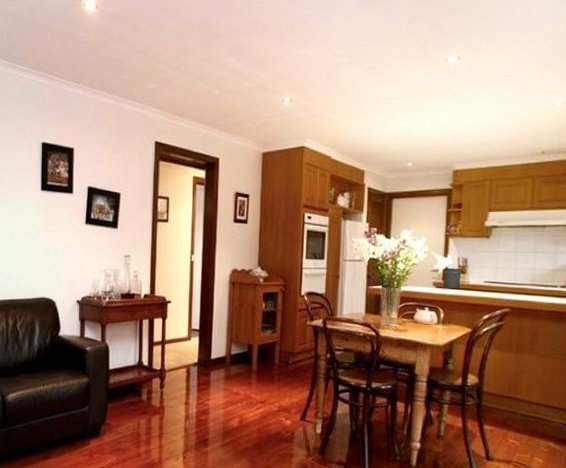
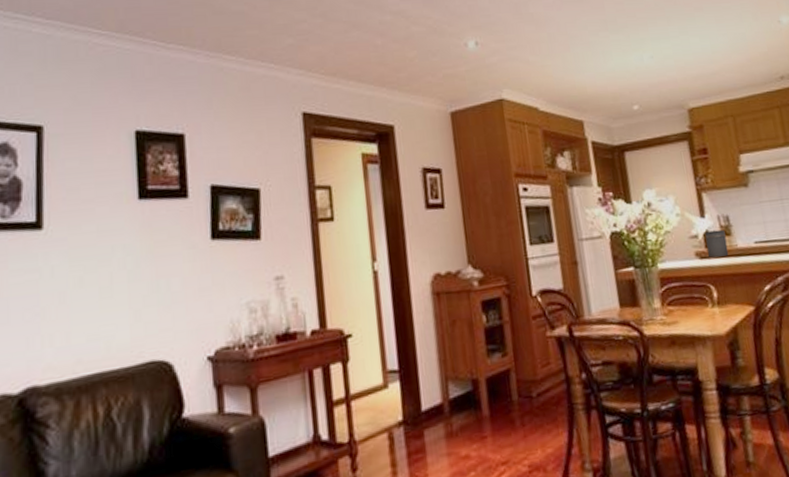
teapot: present [414,307,438,325] -> none [681,286,712,311]

